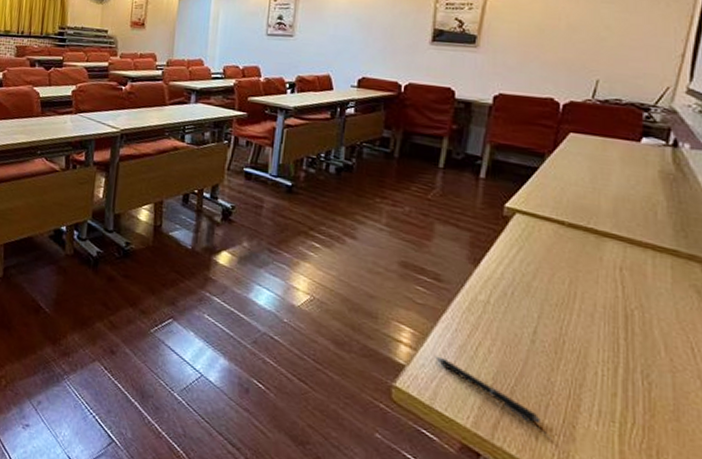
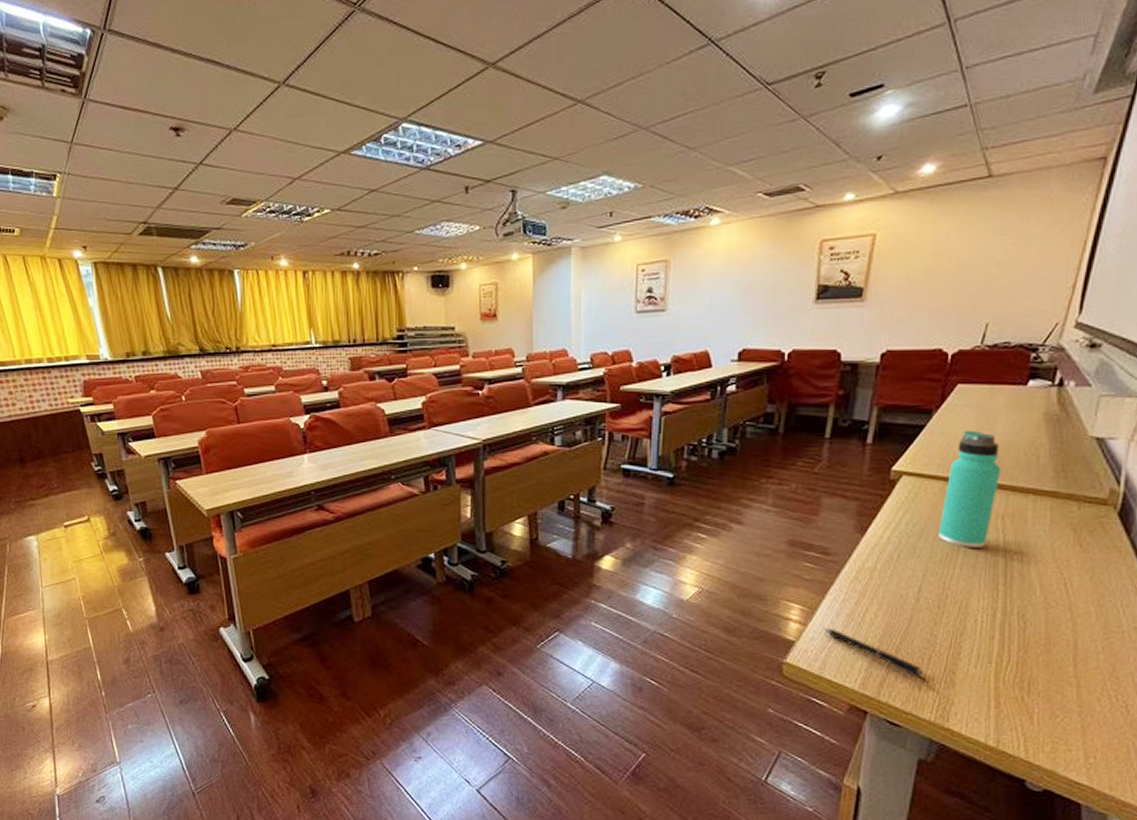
thermos bottle: none [553,178,618,297] -> present [938,431,1002,548]

